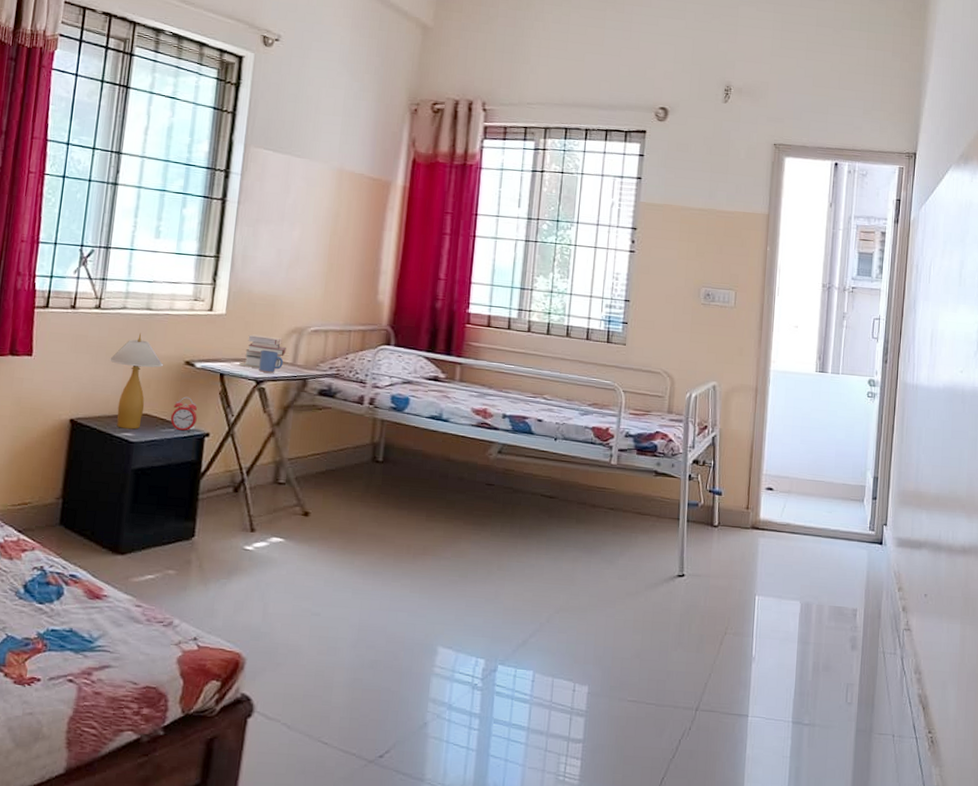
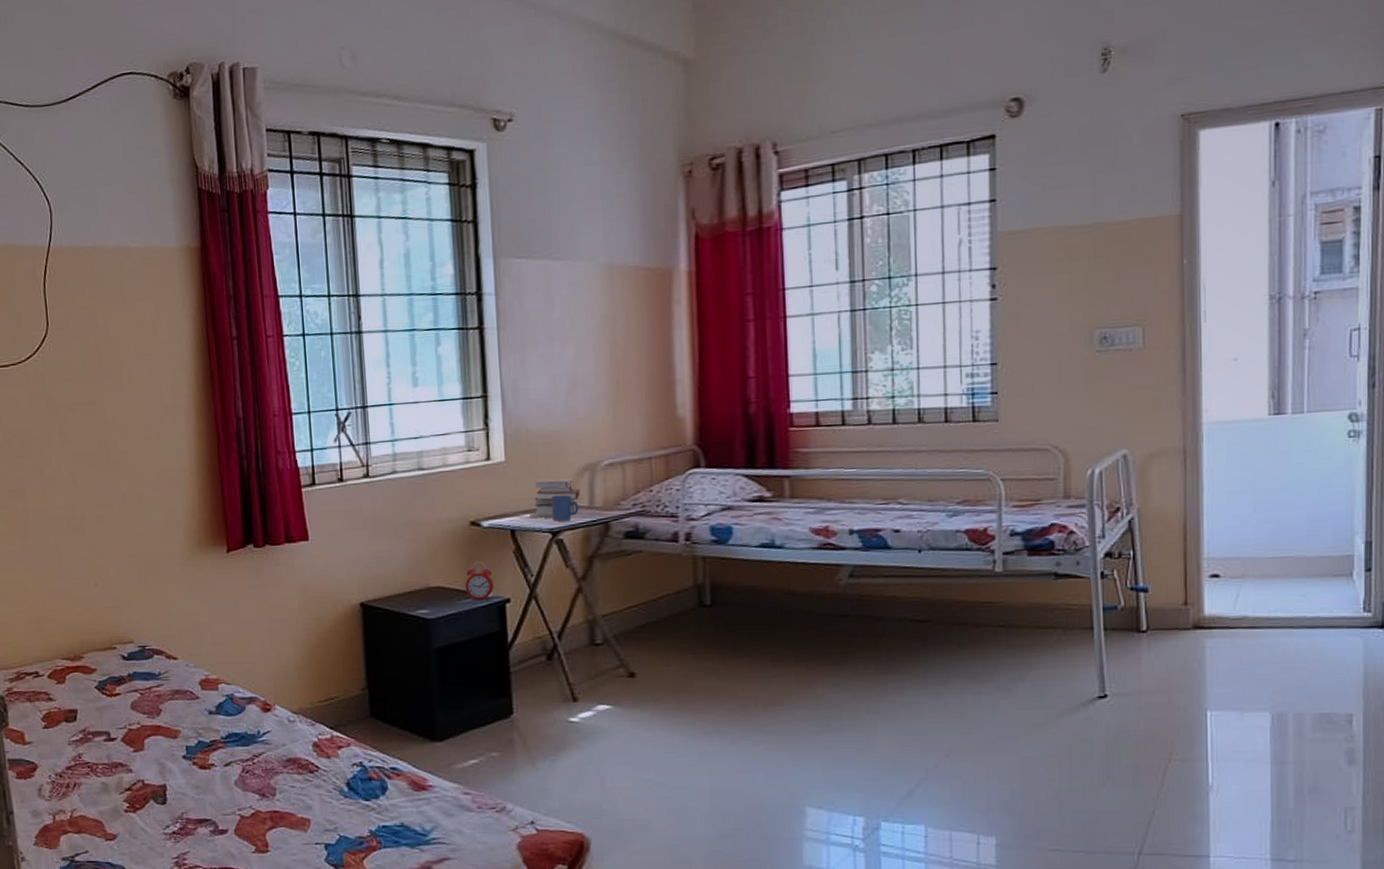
table lamp: present [108,333,164,430] -> none [388,497,448,606]

